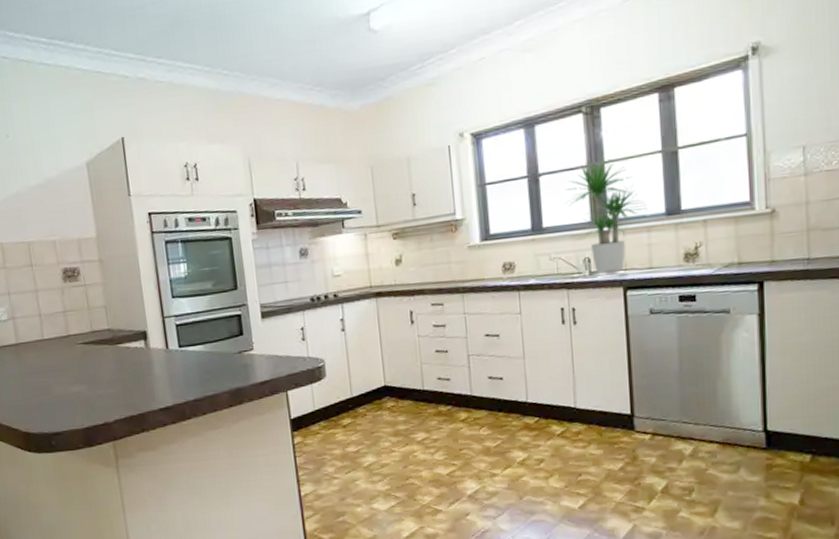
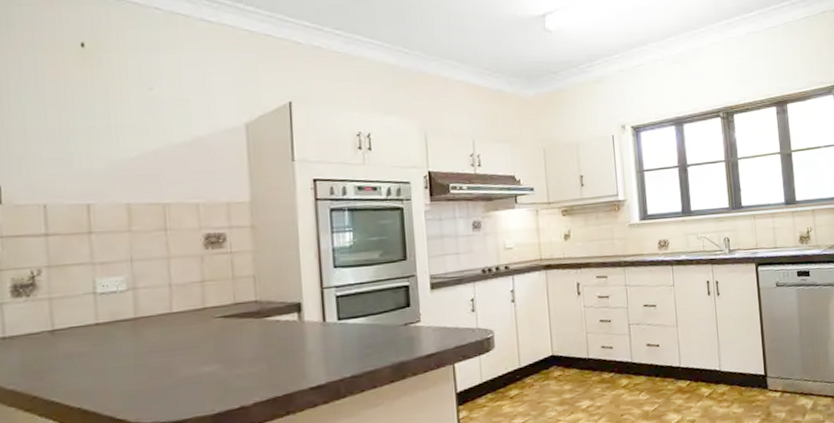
potted plant: present [565,159,648,274] -> none [708,156,771,252]

